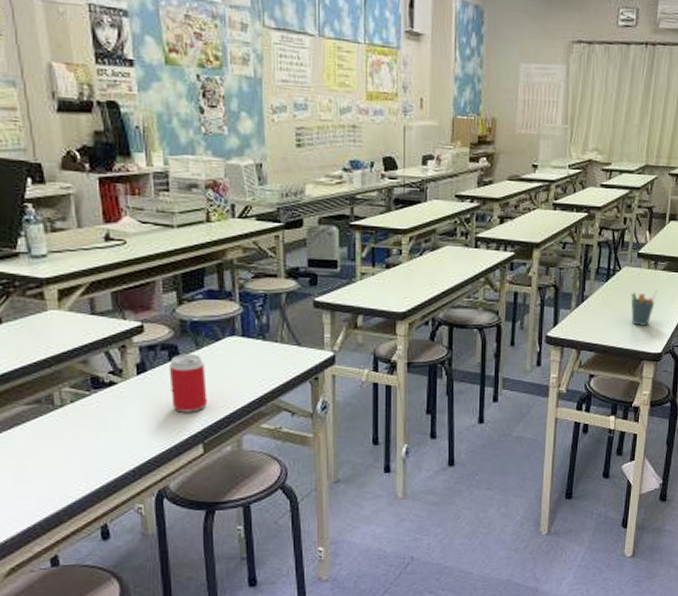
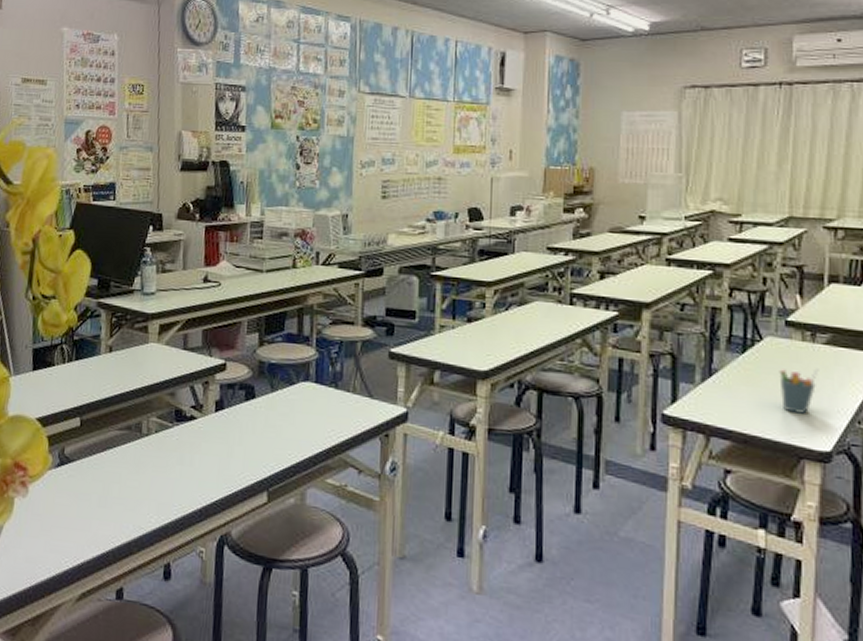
beverage can: present [168,354,208,413] -> none [243,395,278,457]

